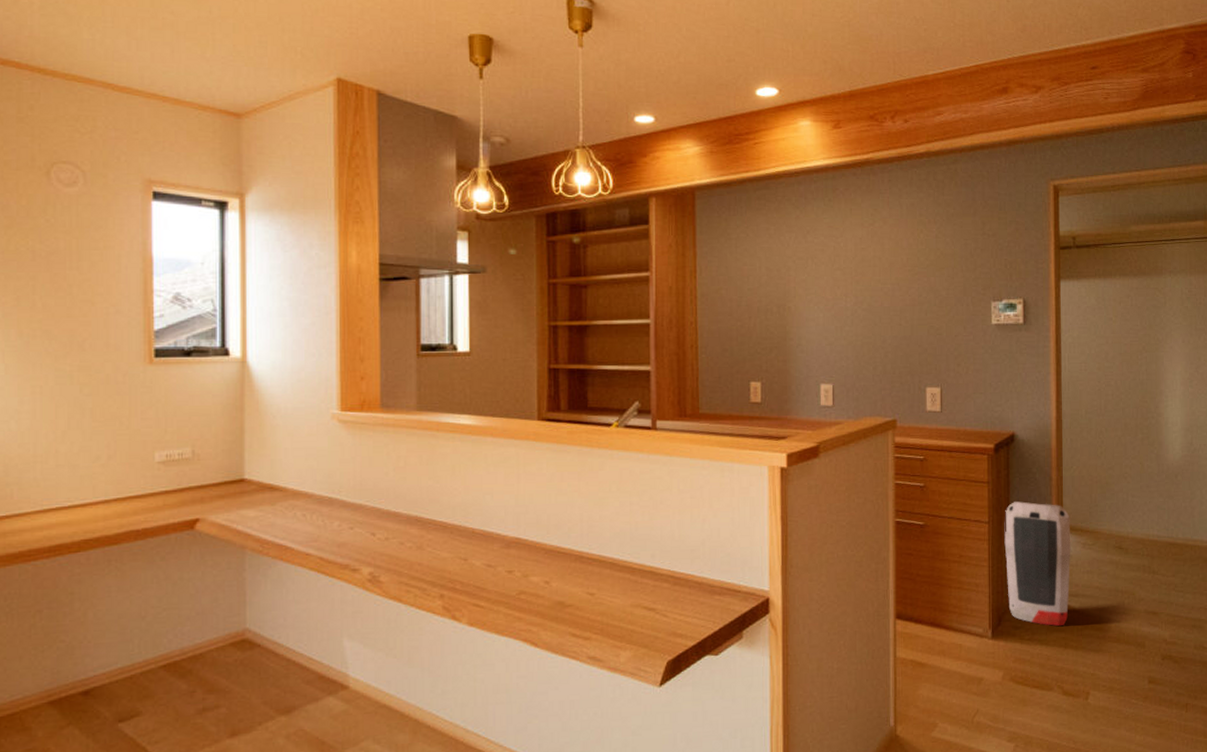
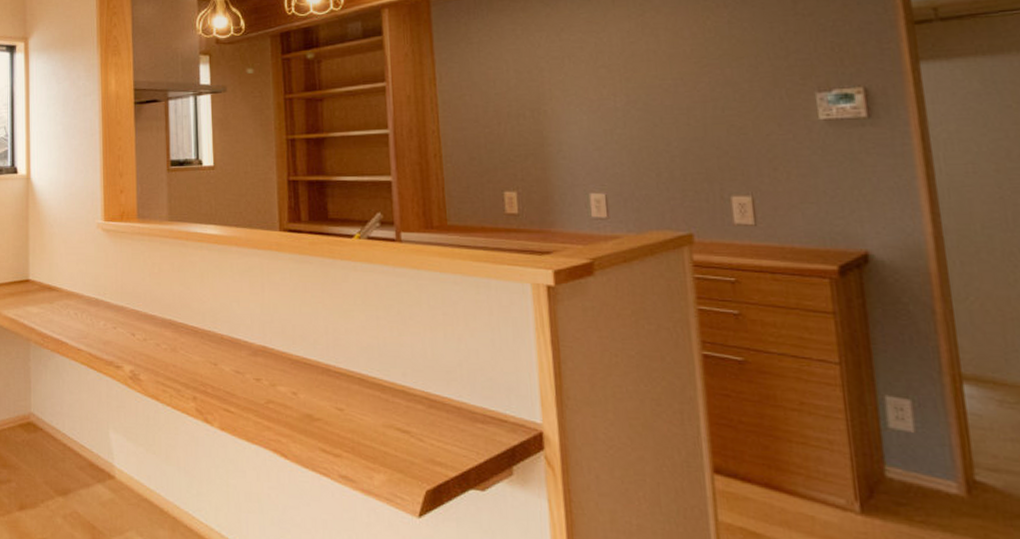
air purifier: present [1004,500,1071,627] -> none [864,338,985,510]

